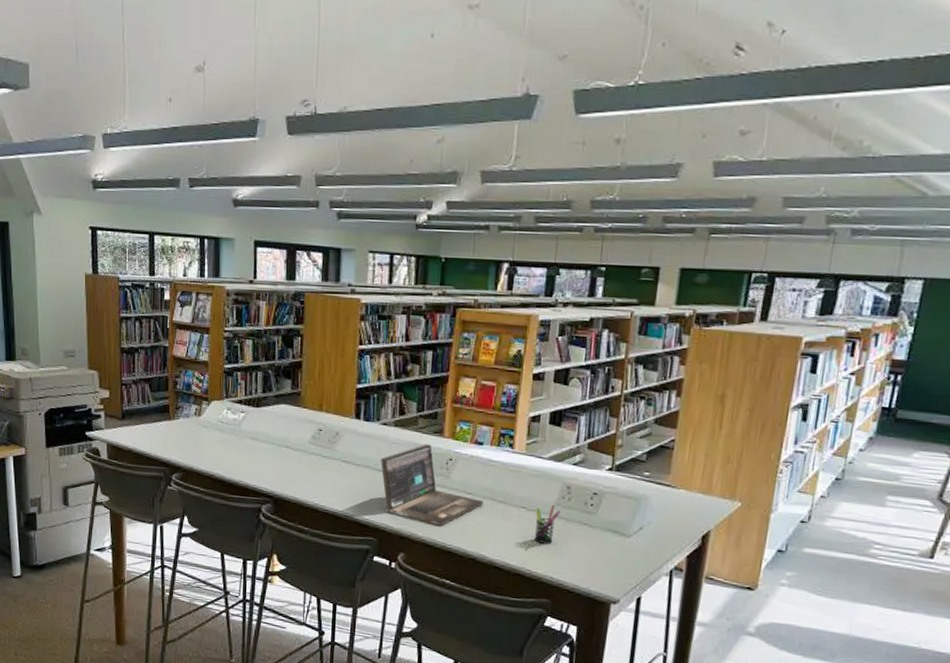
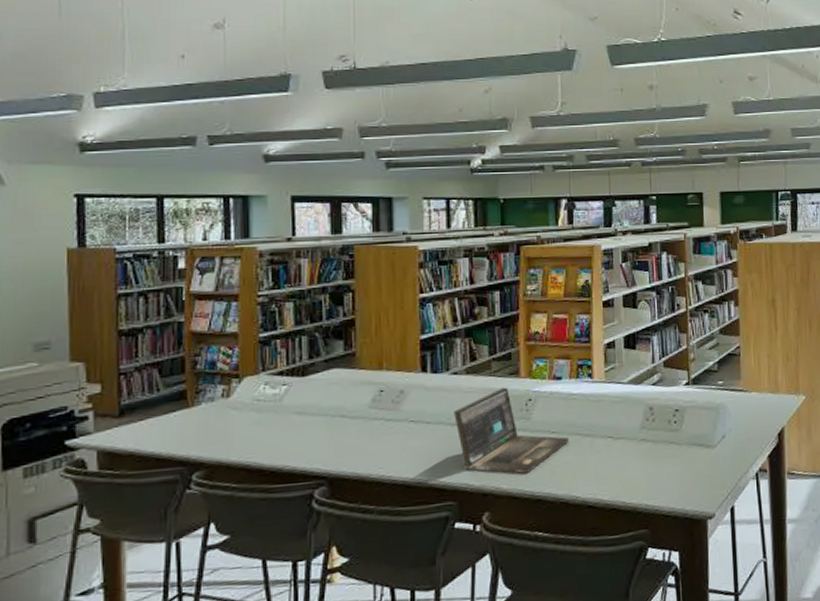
pen holder: present [534,504,560,544] -> none [623,428,646,471]

